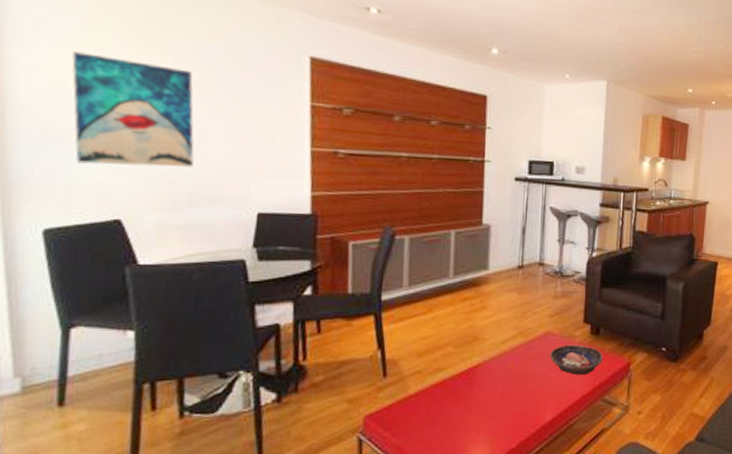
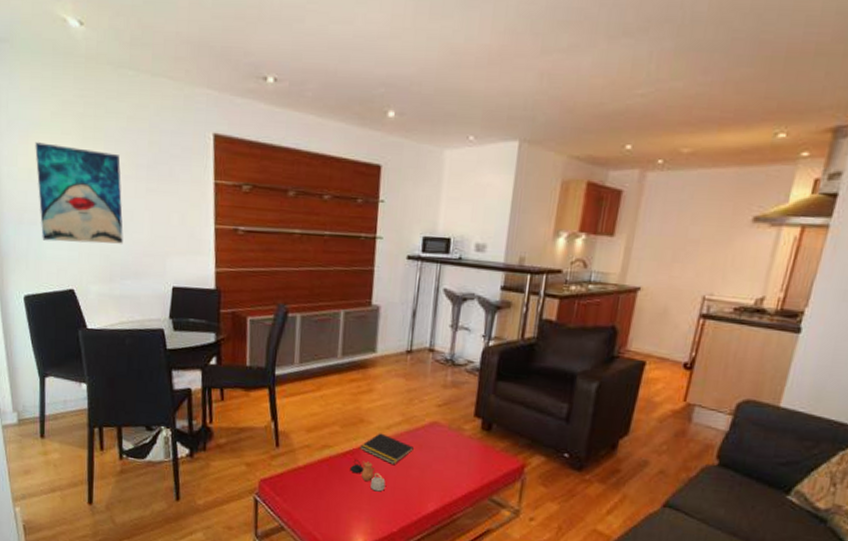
teapot: none [465,379,503,409] -> present [349,460,386,492]
notepad: none [475,349,529,379] -> present [360,433,414,464]
bowl: present [550,344,604,375] -> none [436,437,495,471]

